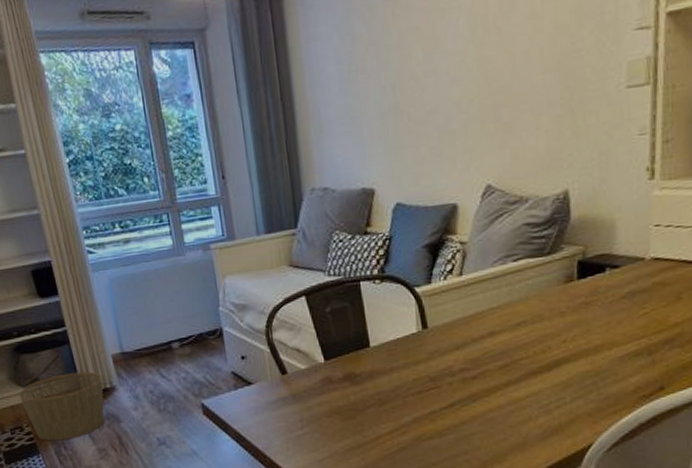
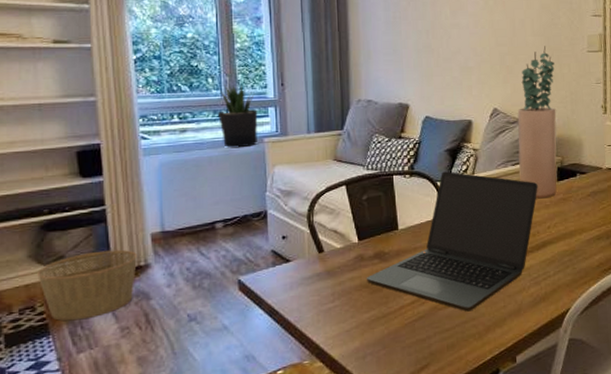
planter: none [155,181,204,258] -> present [218,83,258,148]
laptop: none [336,273,550,444] -> present [366,171,538,312]
vase: none [520,86,577,304] -> present [517,46,557,199]

